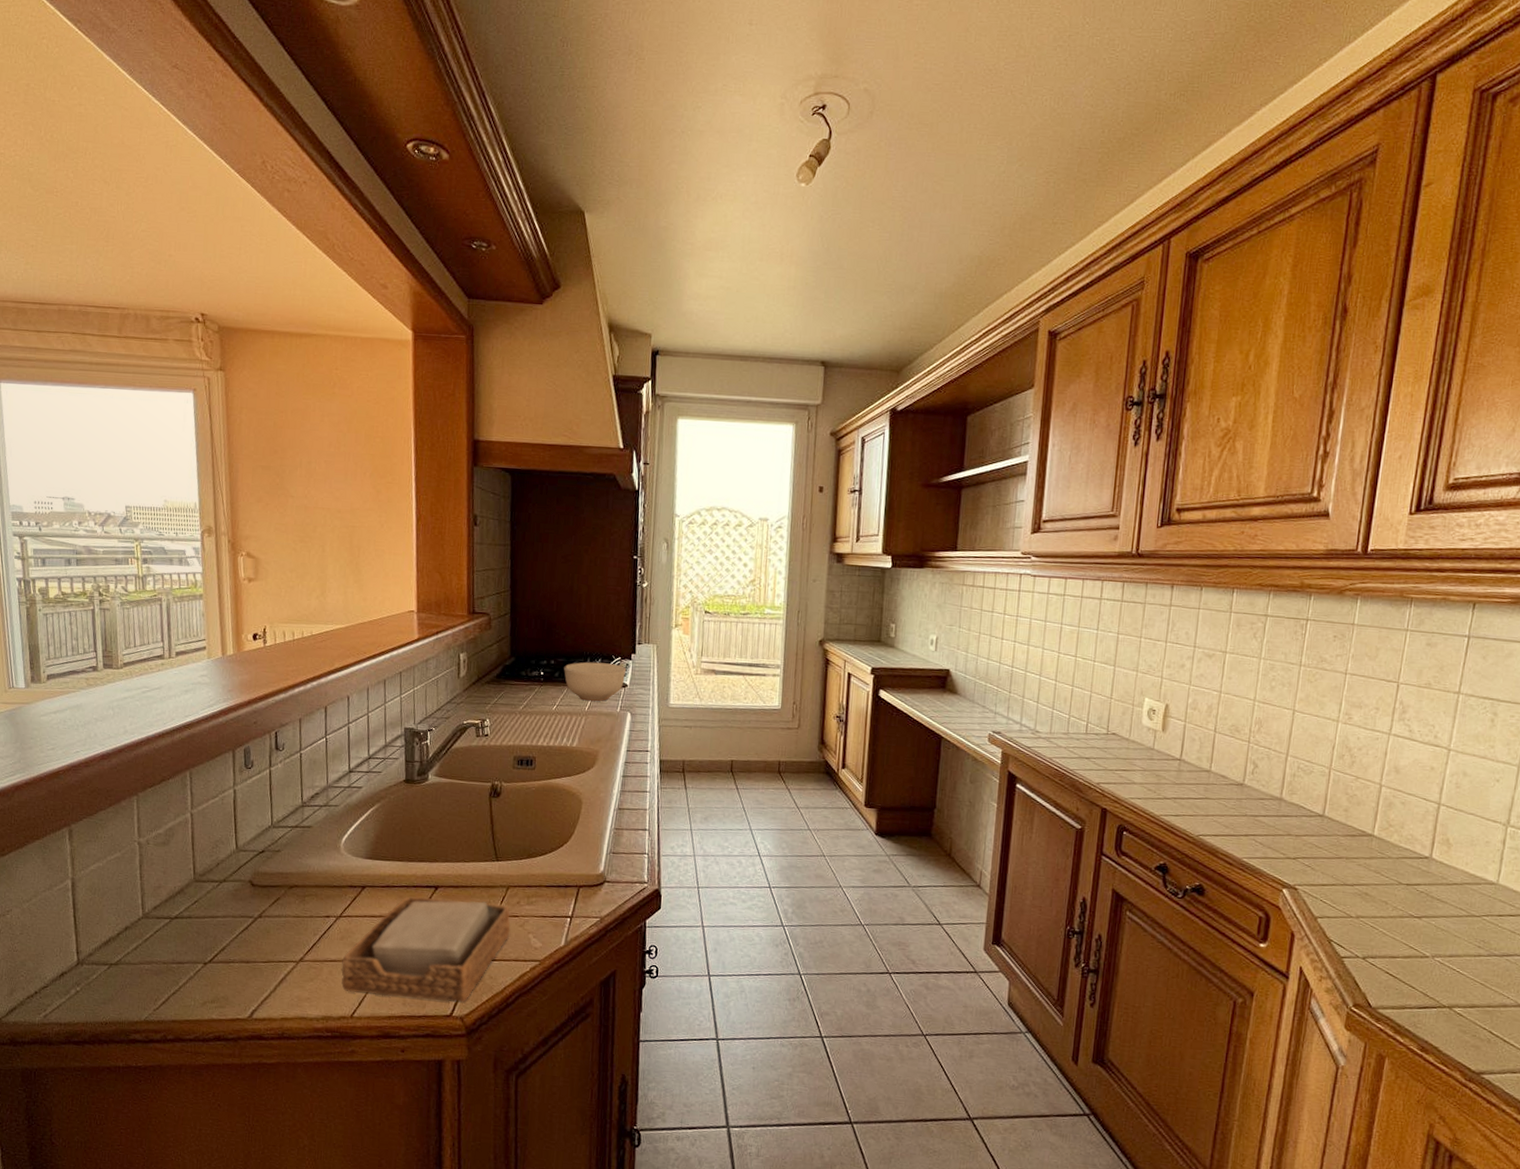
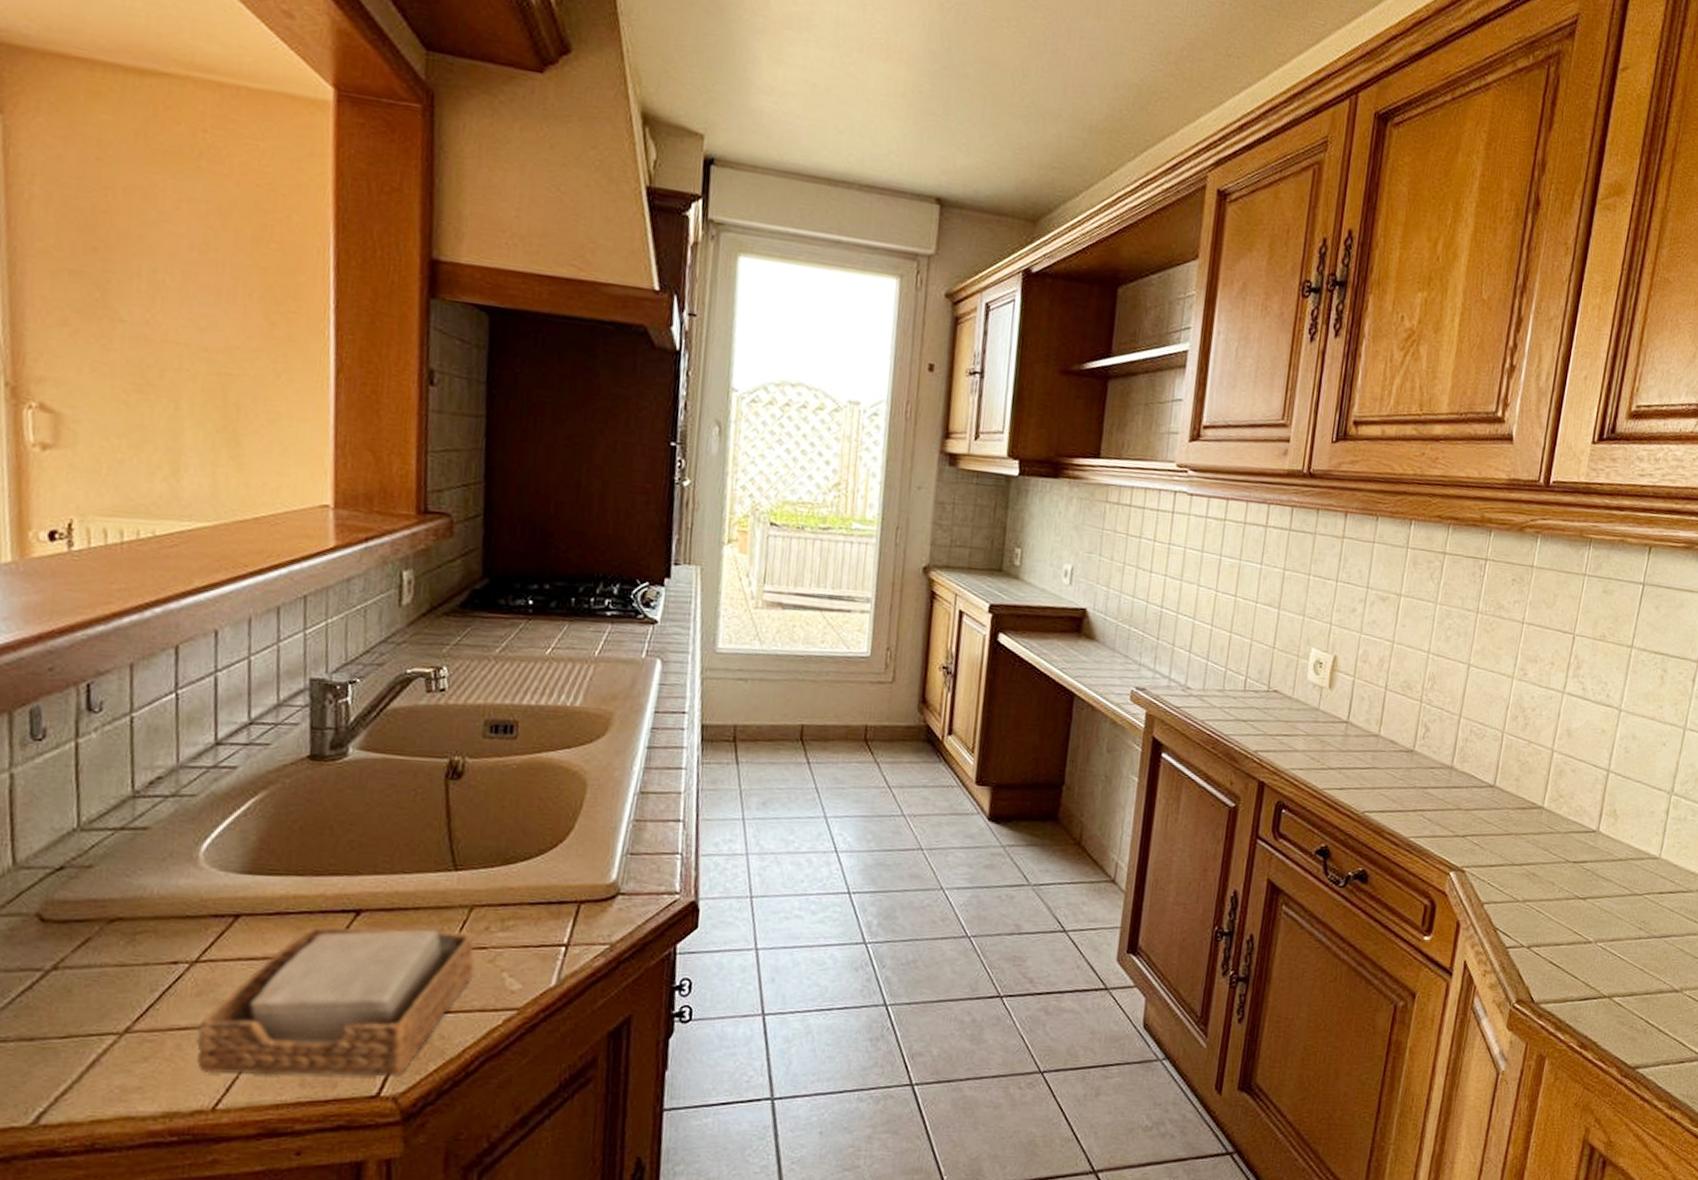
bowl: present [564,661,626,702] -> none [563,587,656,644]

